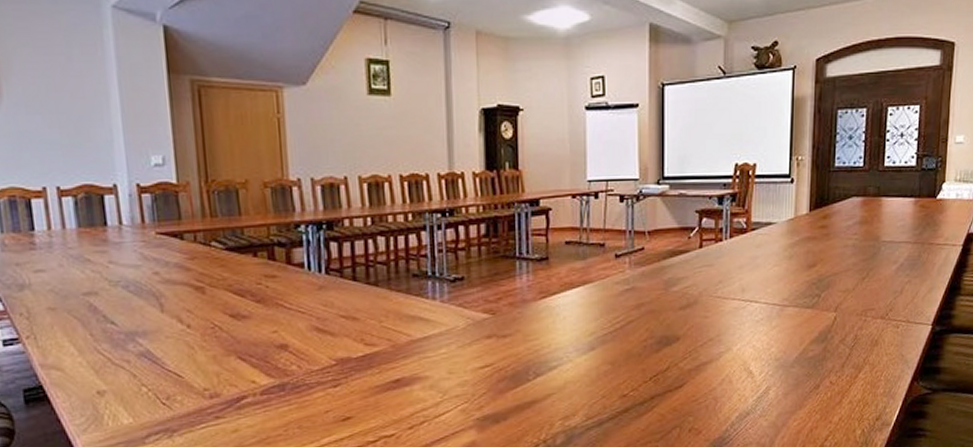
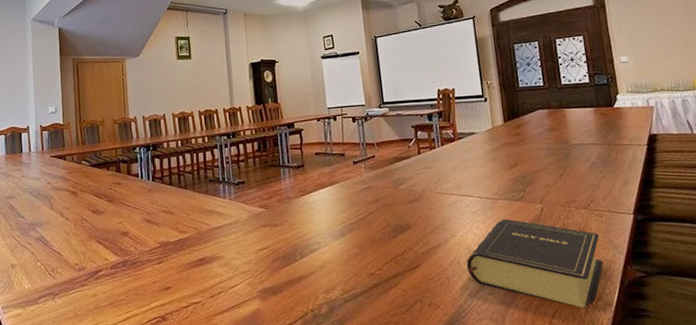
book: none [739,329,892,429] -> present [466,219,604,309]

